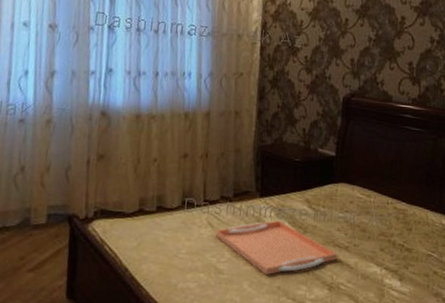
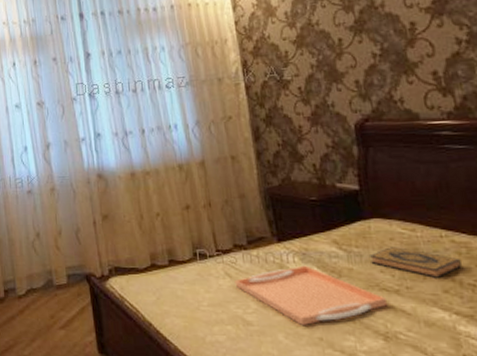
hardback book: none [332,209,398,238] -> present [370,247,462,278]

